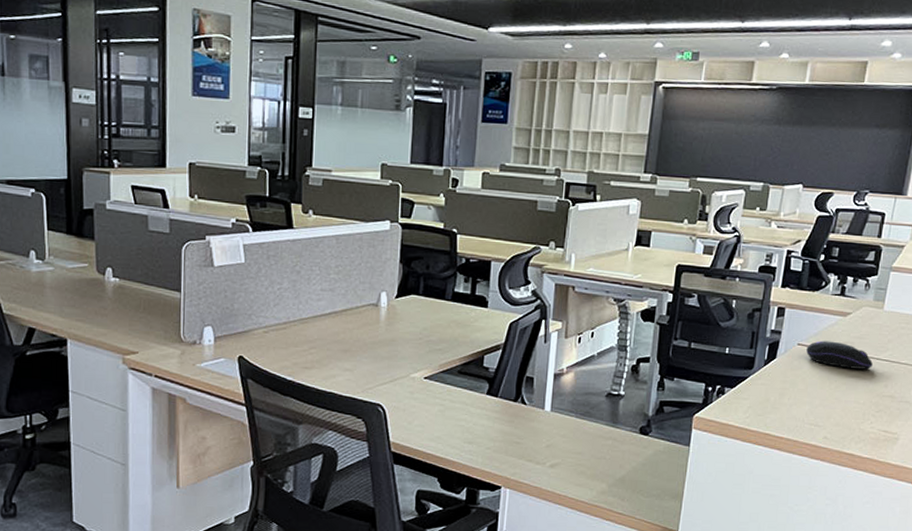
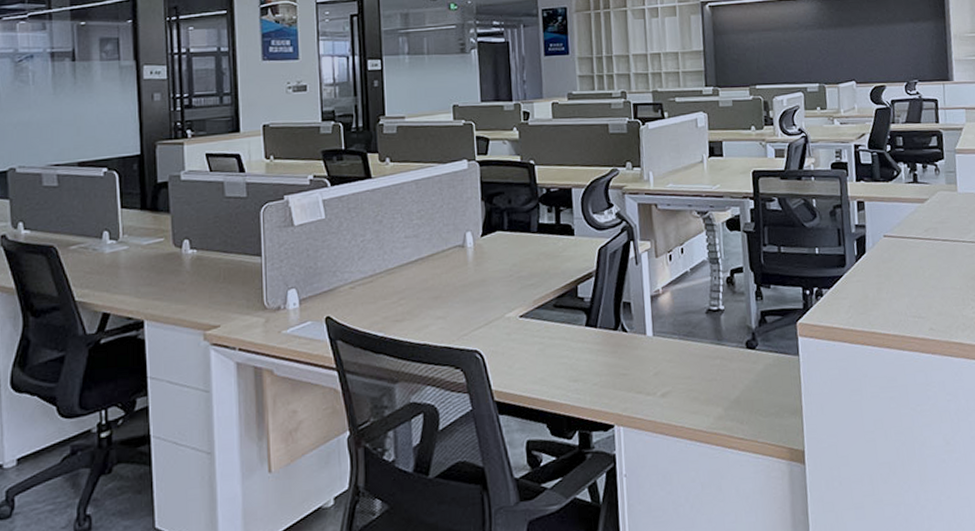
computer mouse: present [806,340,873,370] -> none [893,229,960,255]

